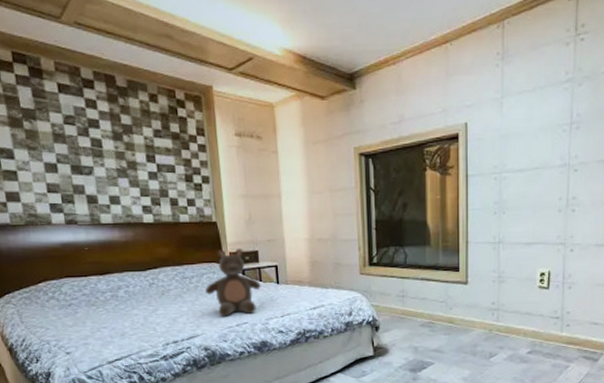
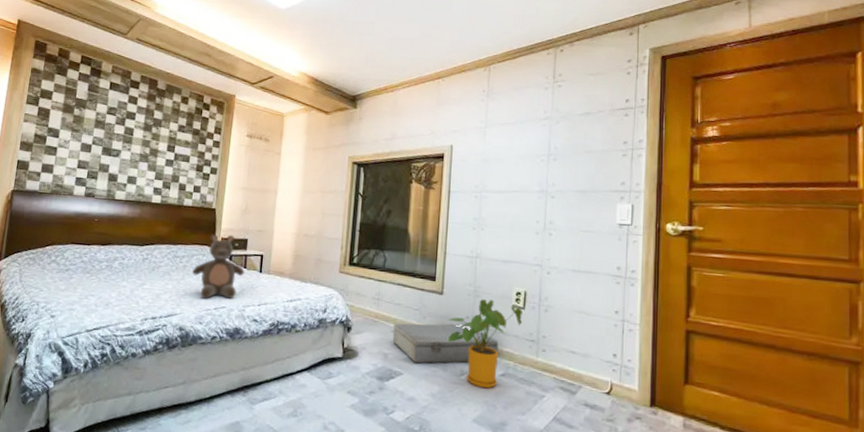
briefcase: none [421,311,525,352] -> present [392,323,499,364]
house plant: none [473,284,548,367] -> present [447,299,524,389]

